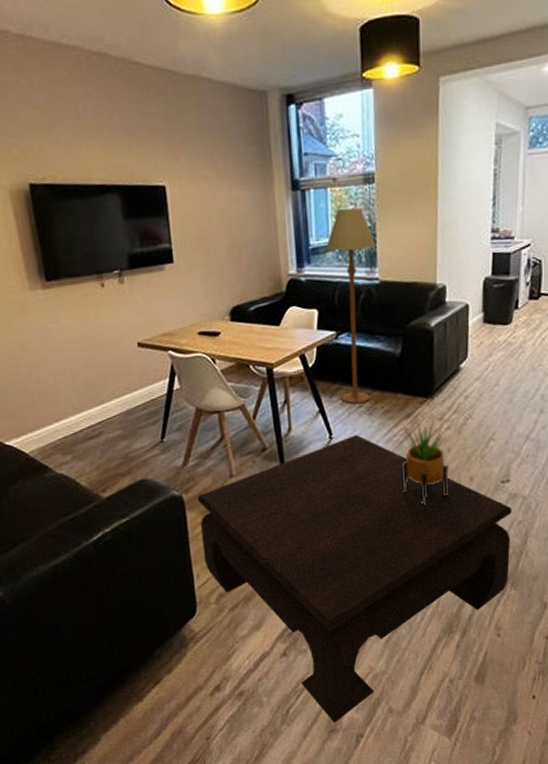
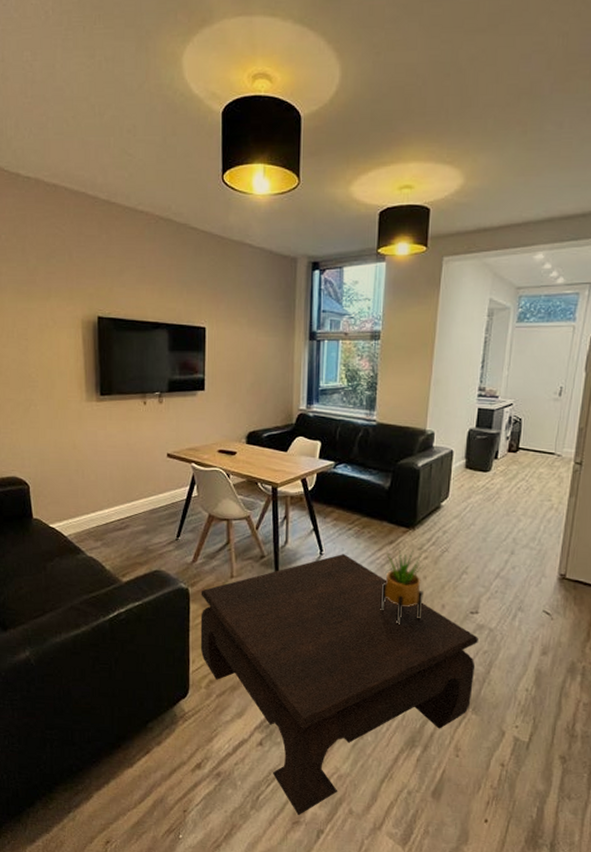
floor lamp: present [326,208,376,404] -> none [333,358,377,527]

